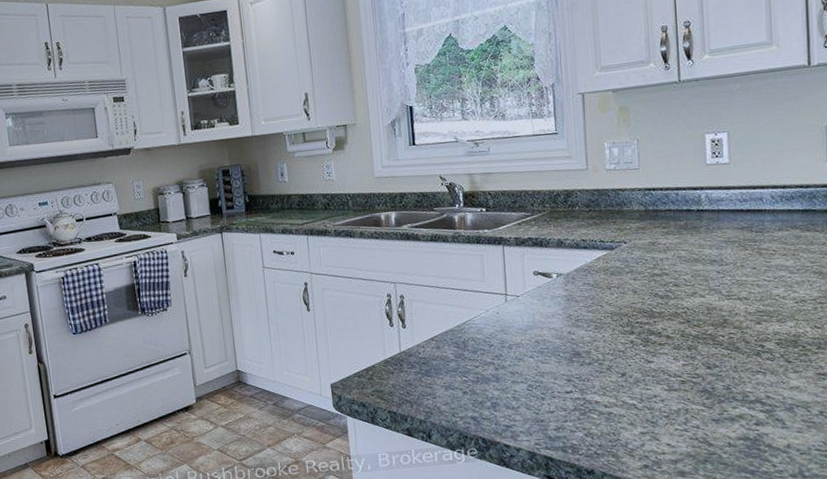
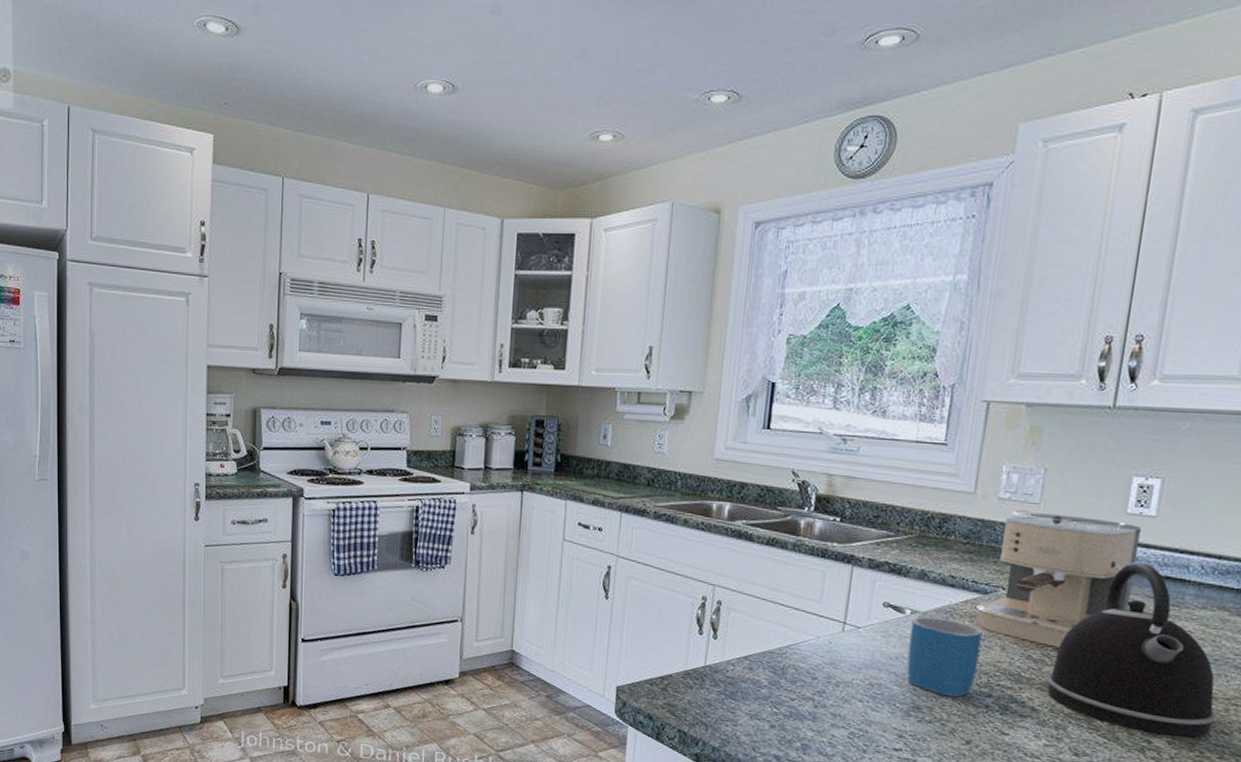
mug: none [559,276,618,340] -> present [907,617,983,697]
coffee maker: none [607,172,724,283] -> present [976,509,1142,648]
kettle: none [674,201,809,338] -> present [1047,562,1217,737]

